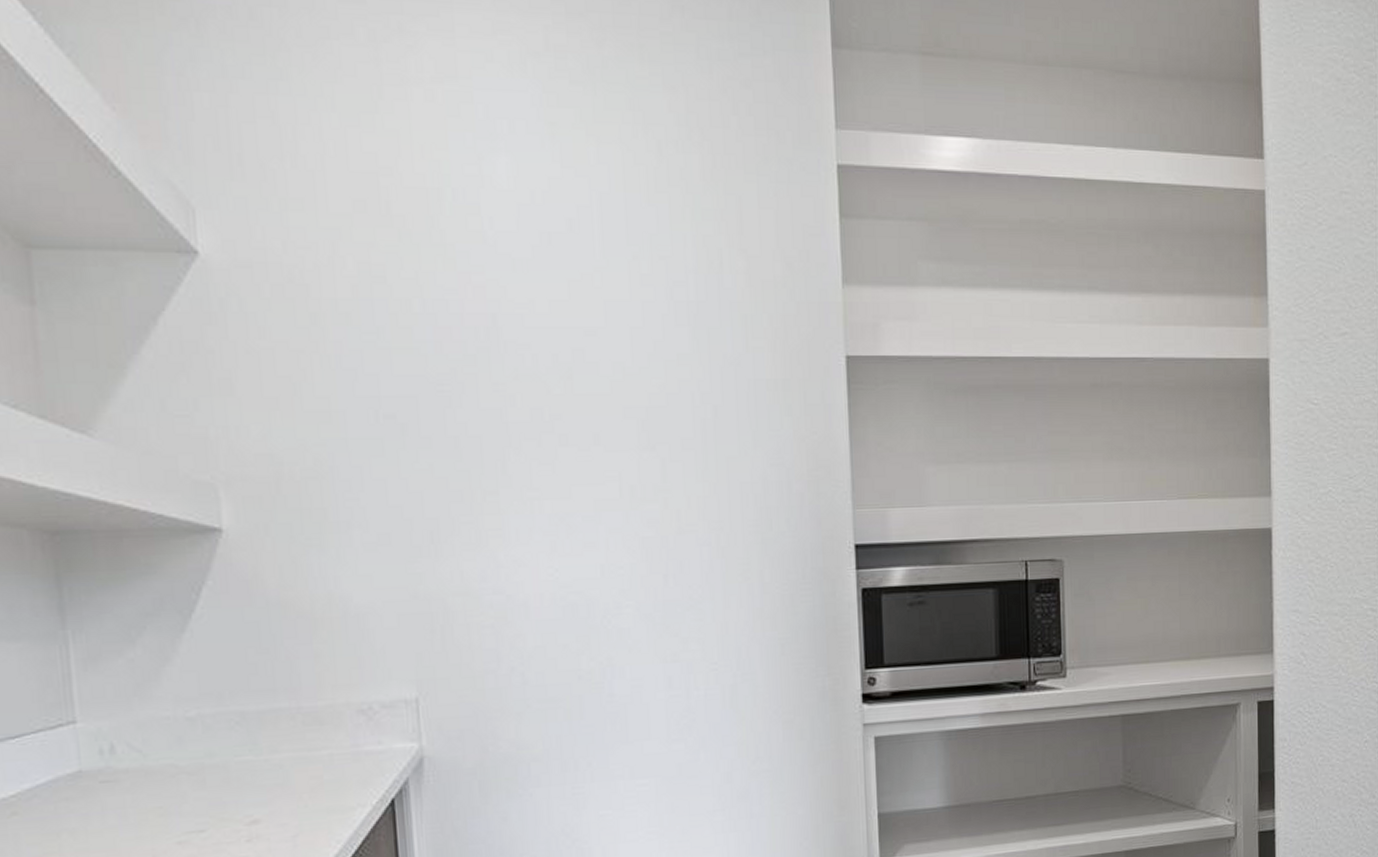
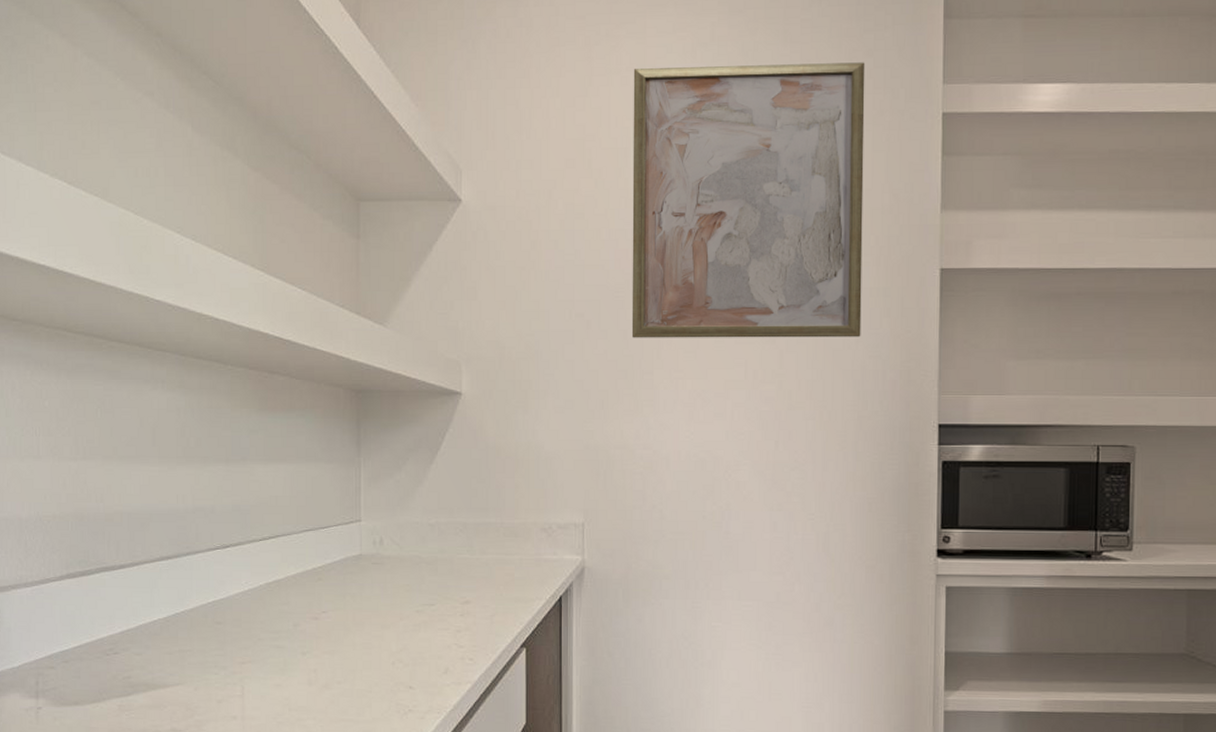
wall art: none [441,80,759,447] -> present [631,62,865,338]

